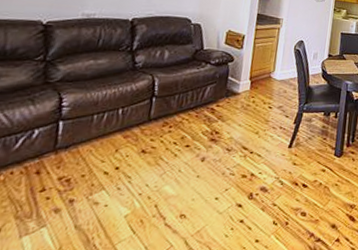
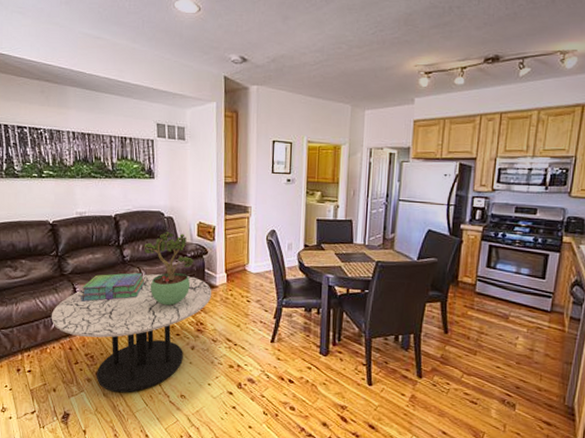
coffee table: none [16,81,233,222] -> present [51,273,212,393]
stack of books: none [66,80,157,114] -> present [80,272,145,302]
potted plant: none [162,39,218,115] -> present [144,232,194,306]

